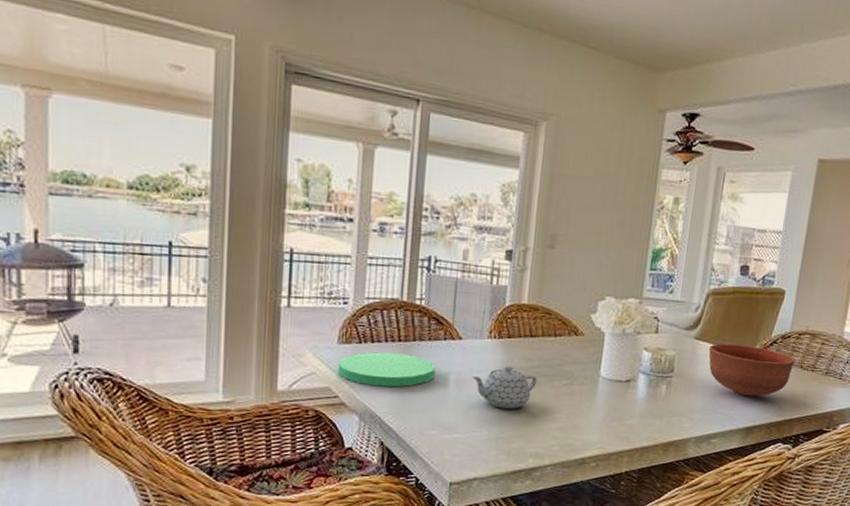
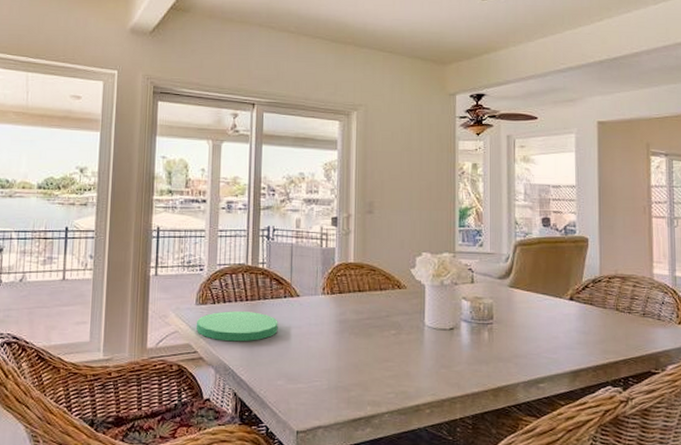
teapot: present [472,365,538,409] -> none [310,318,369,359]
bowl: present [708,343,795,397] -> none [524,289,610,341]

